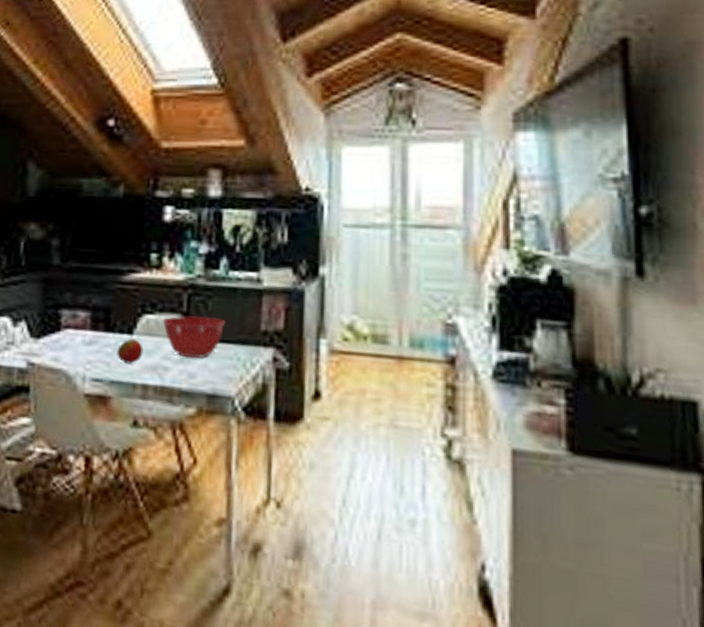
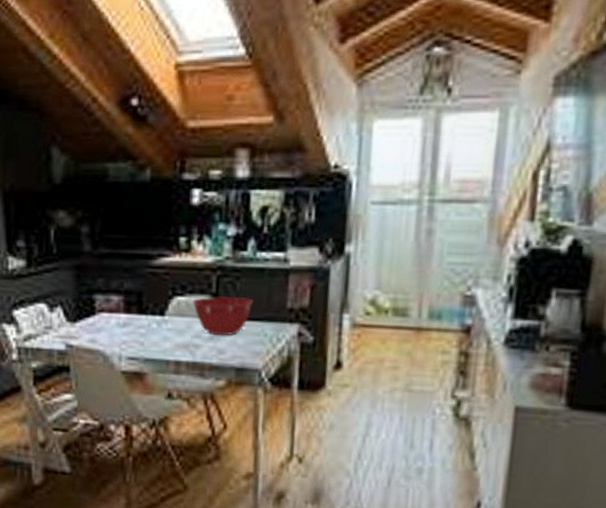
fruit: present [117,338,144,364] -> none [150,319,175,343]

